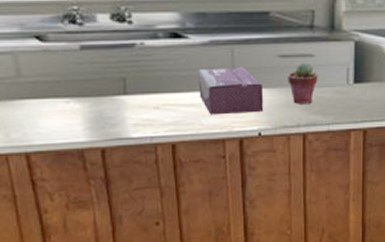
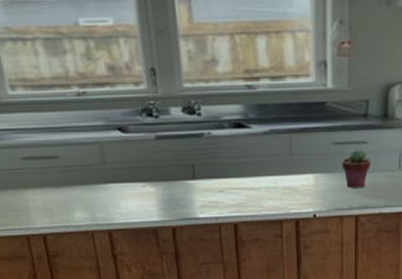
tissue box: present [198,67,264,115] -> none [259,153,319,198]

